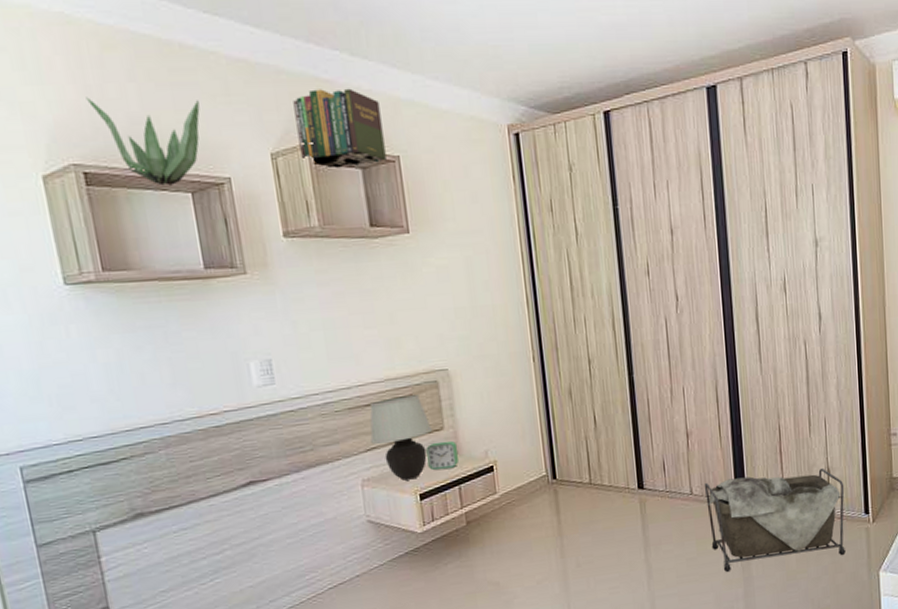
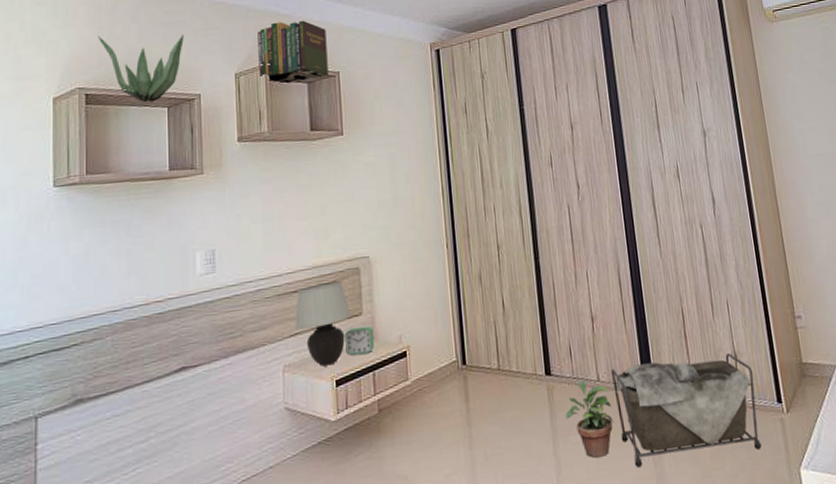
potted plant: none [657,494,706,564] -> present [565,381,615,458]

